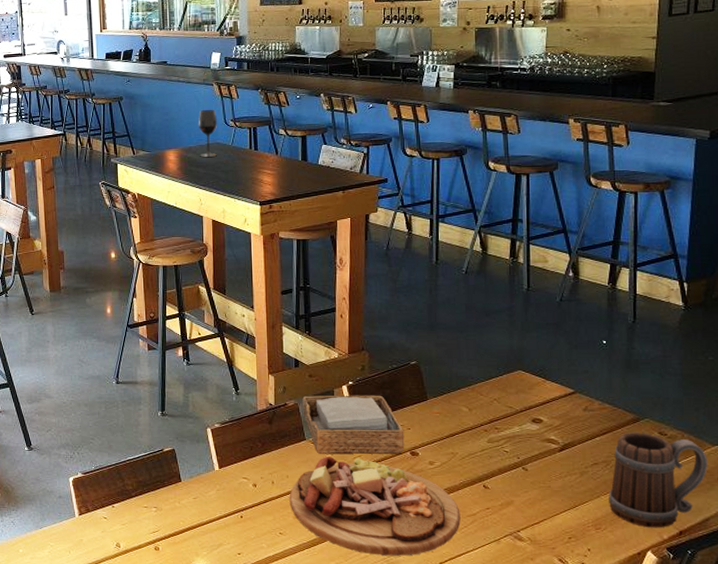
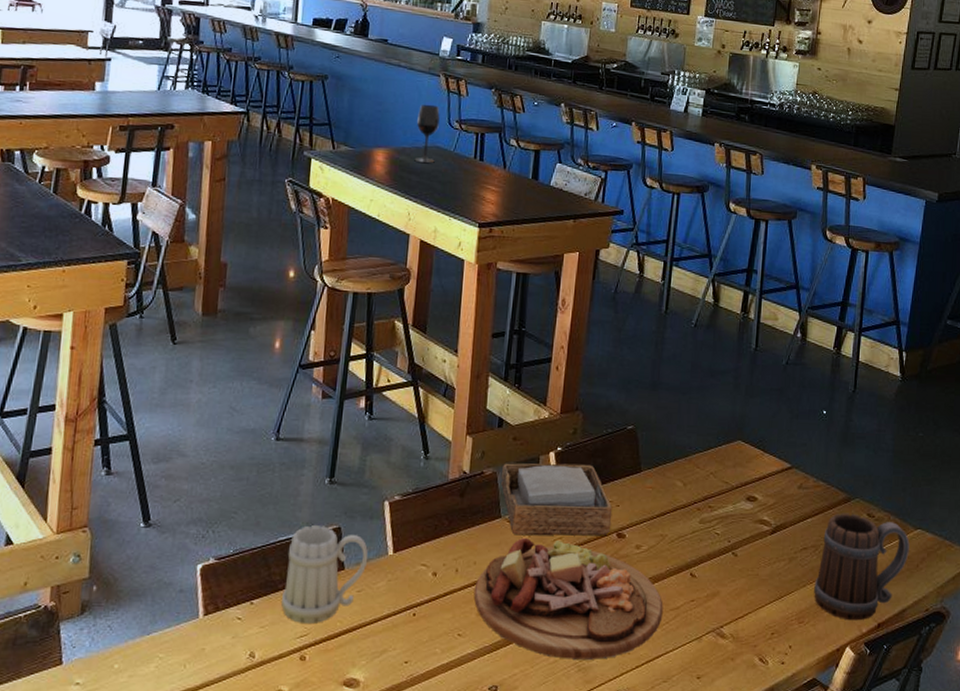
beer mug: none [135,448,199,523] -> present [280,525,369,625]

